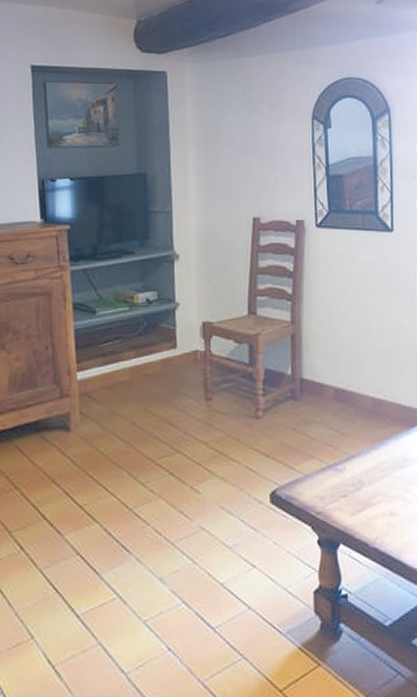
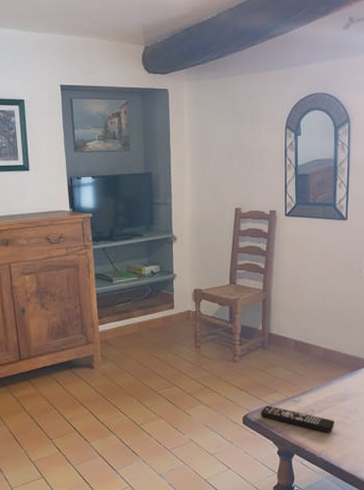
remote control: none [293,476,391,512] -> present [260,405,335,432]

